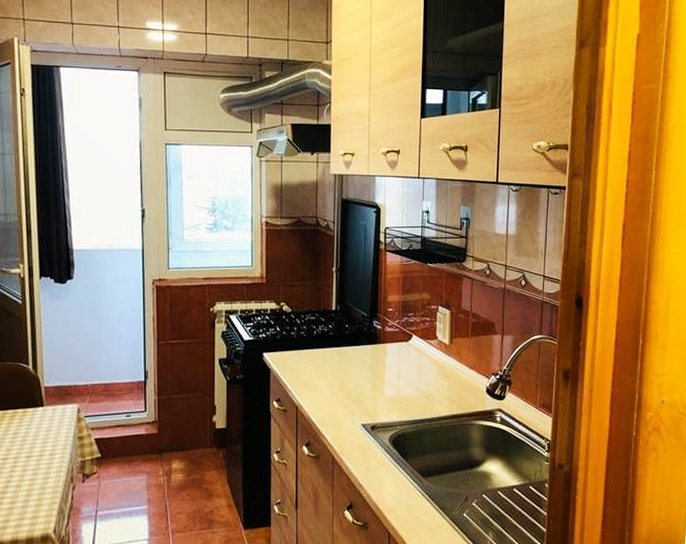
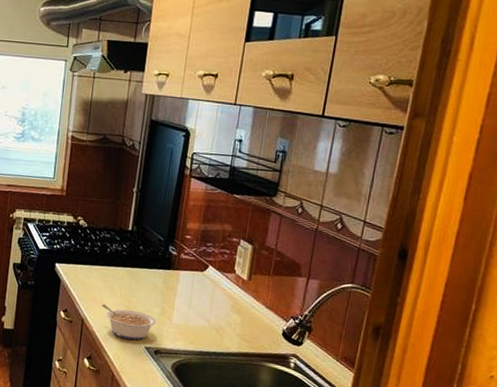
legume: none [314,388,370,419] -> present [102,304,157,340]

